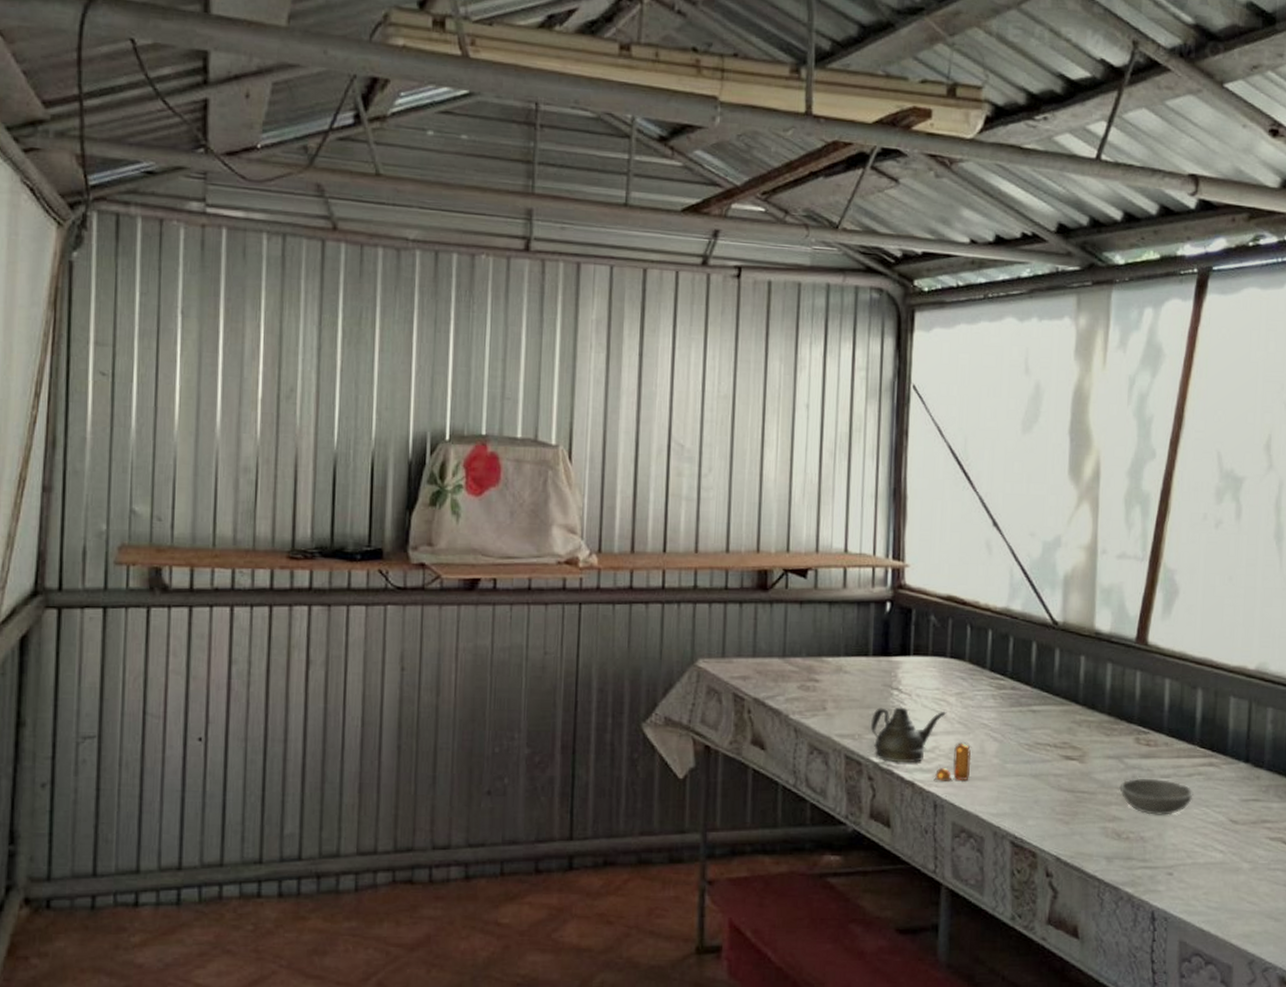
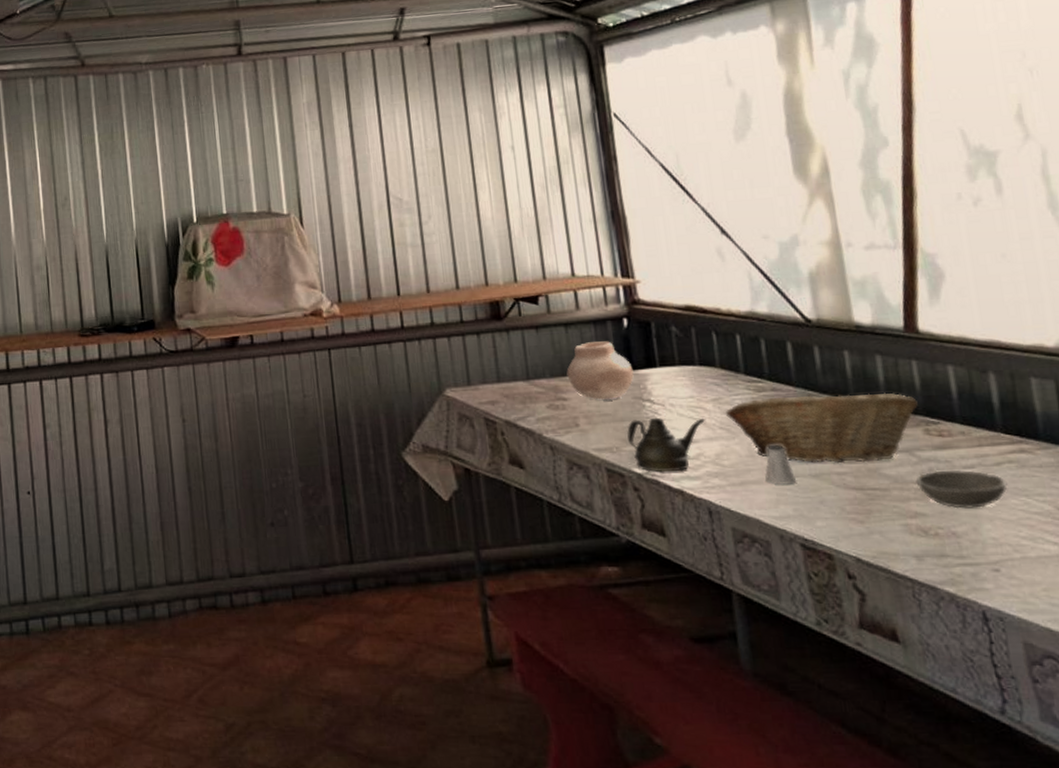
vase: none [823,623,888,685] -> present [566,341,634,400]
pepper shaker: present [935,742,971,781] -> none [704,447,742,488]
fruit basket: none [965,694,1135,766] -> present [725,392,918,464]
saltshaker: none [991,742,1018,783] -> present [765,444,797,485]

